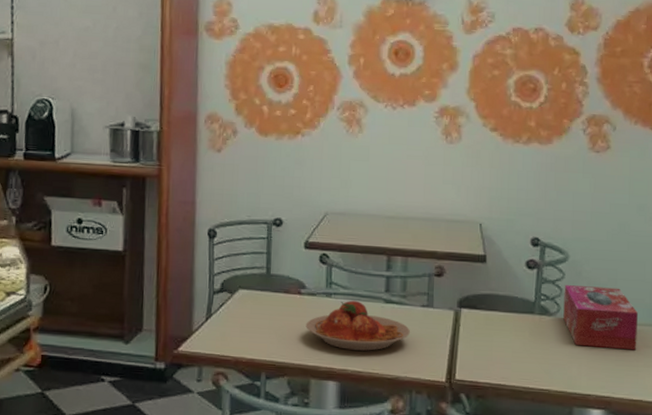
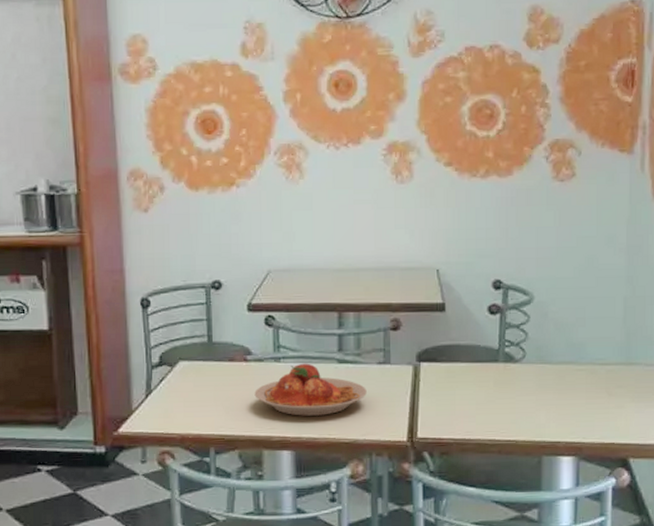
tissue box: present [563,285,639,351] -> none [529,327,609,392]

